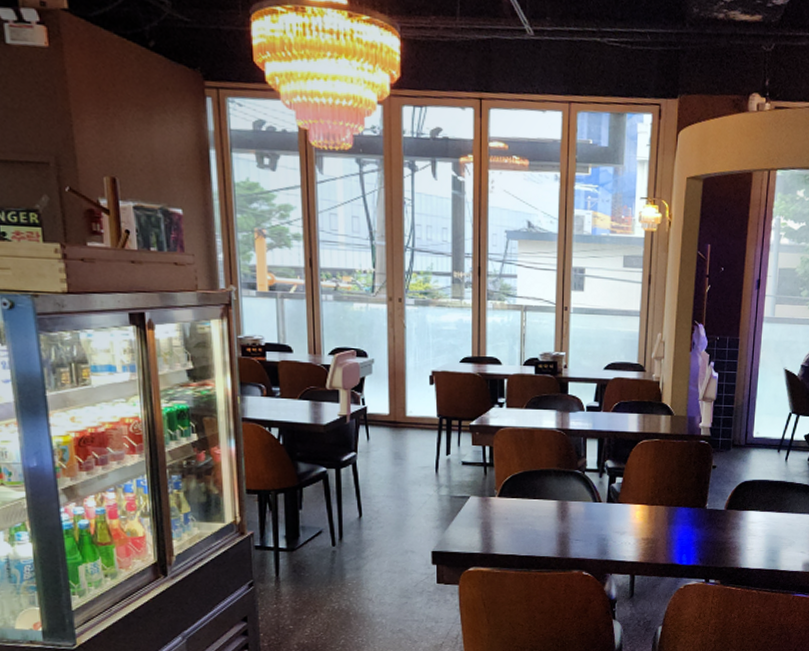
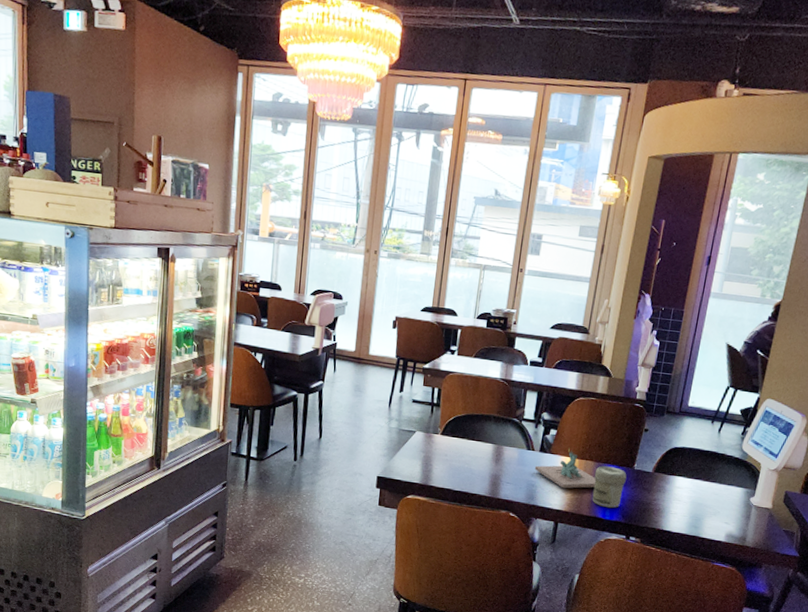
architectural model: none [603,495,669,539] -> present [534,448,596,489]
jar: none [666,509,700,553] -> present [592,465,627,509]

